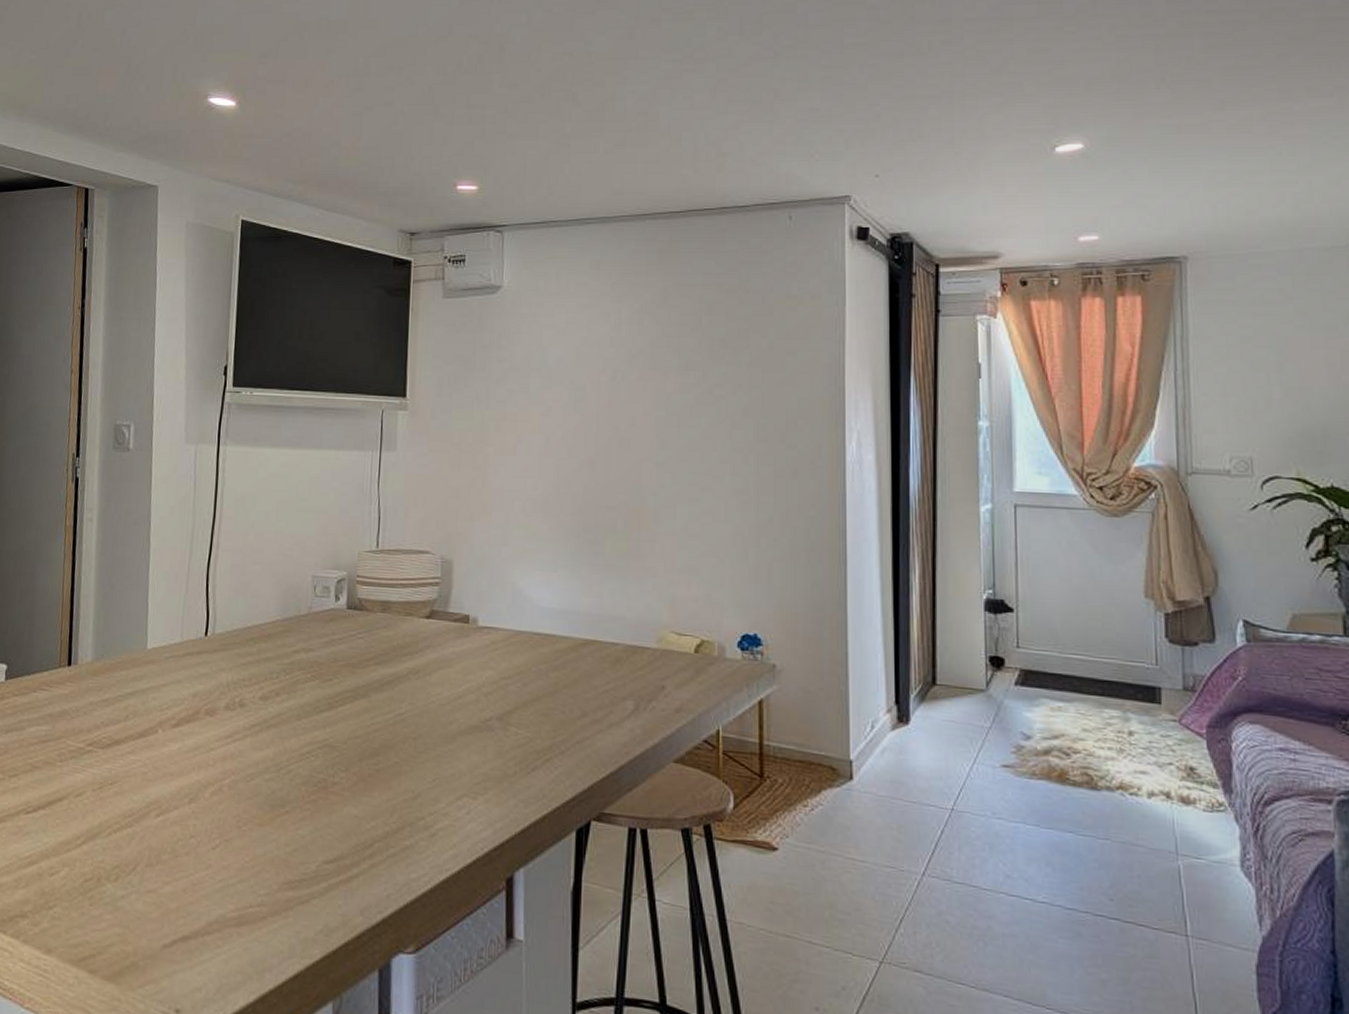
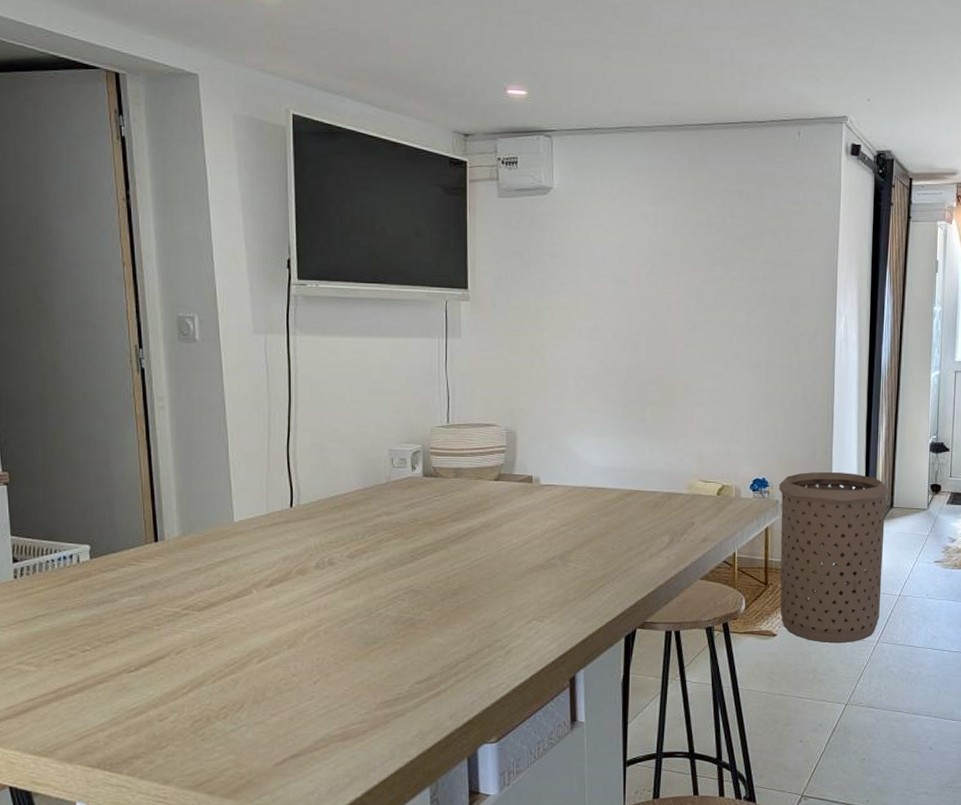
laundry basket: none [776,629,929,871] -> present [779,472,889,642]

